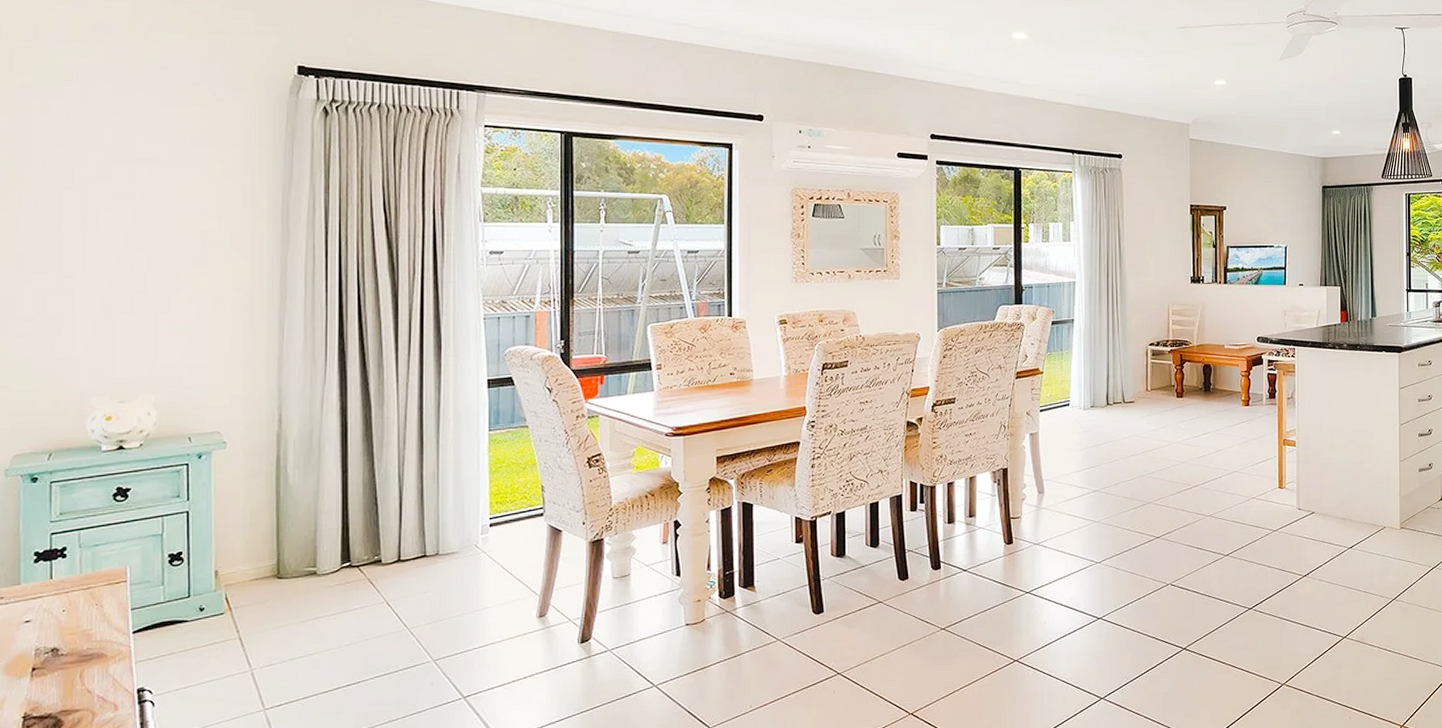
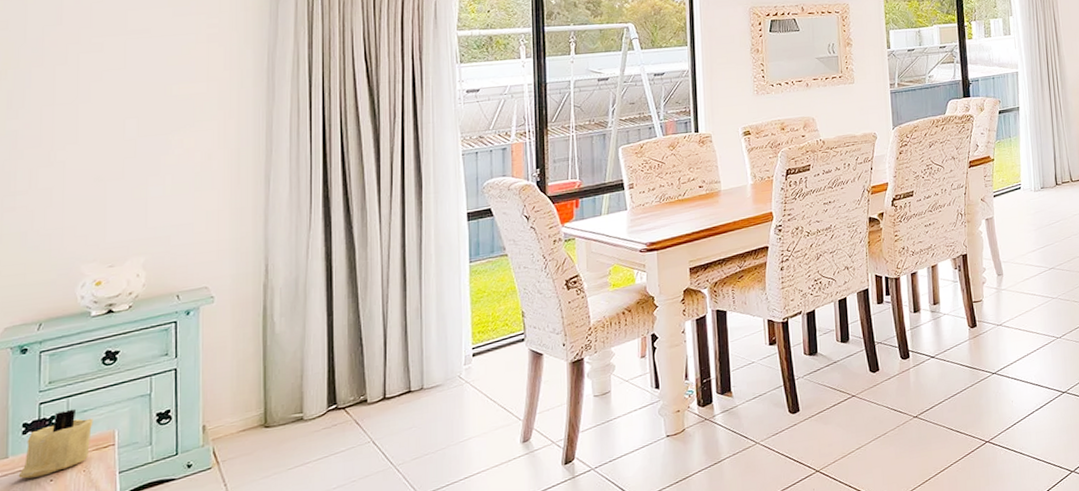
candle: none [30,542,105,607] -> present [18,408,93,479]

